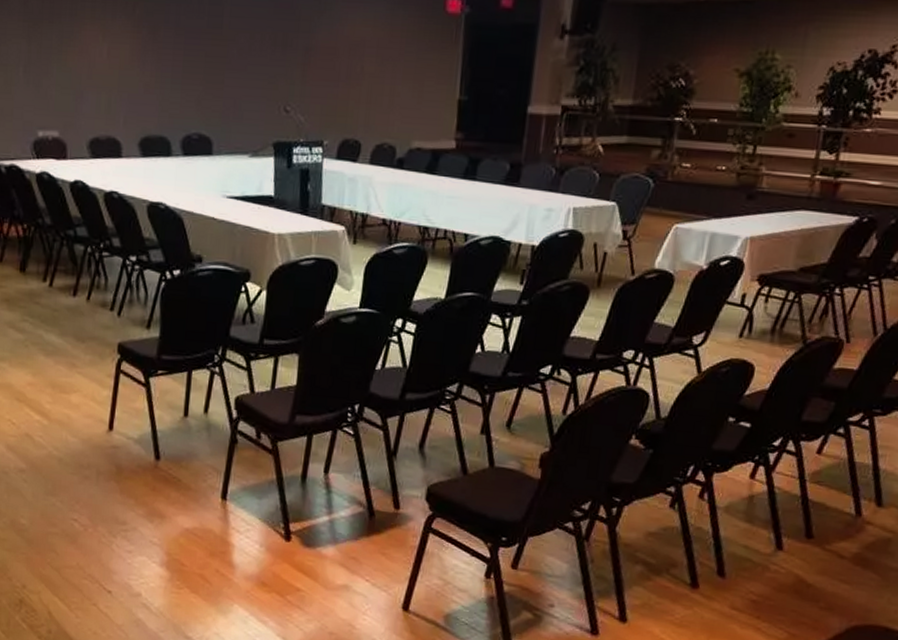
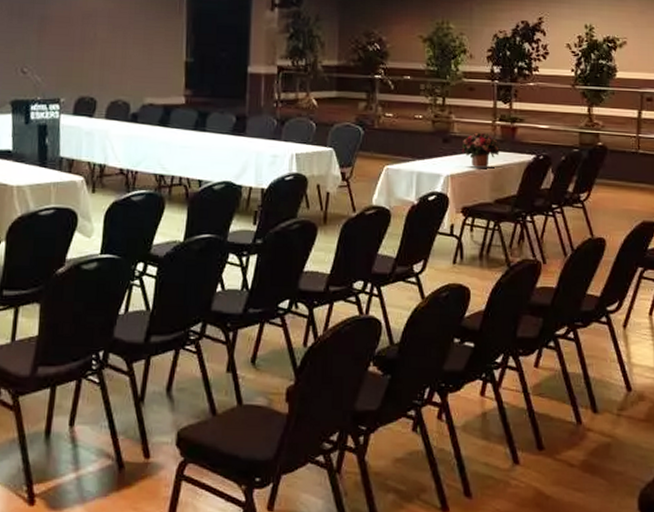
bouquet: none [767,188,815,231] -> present [462,132,500,168]

